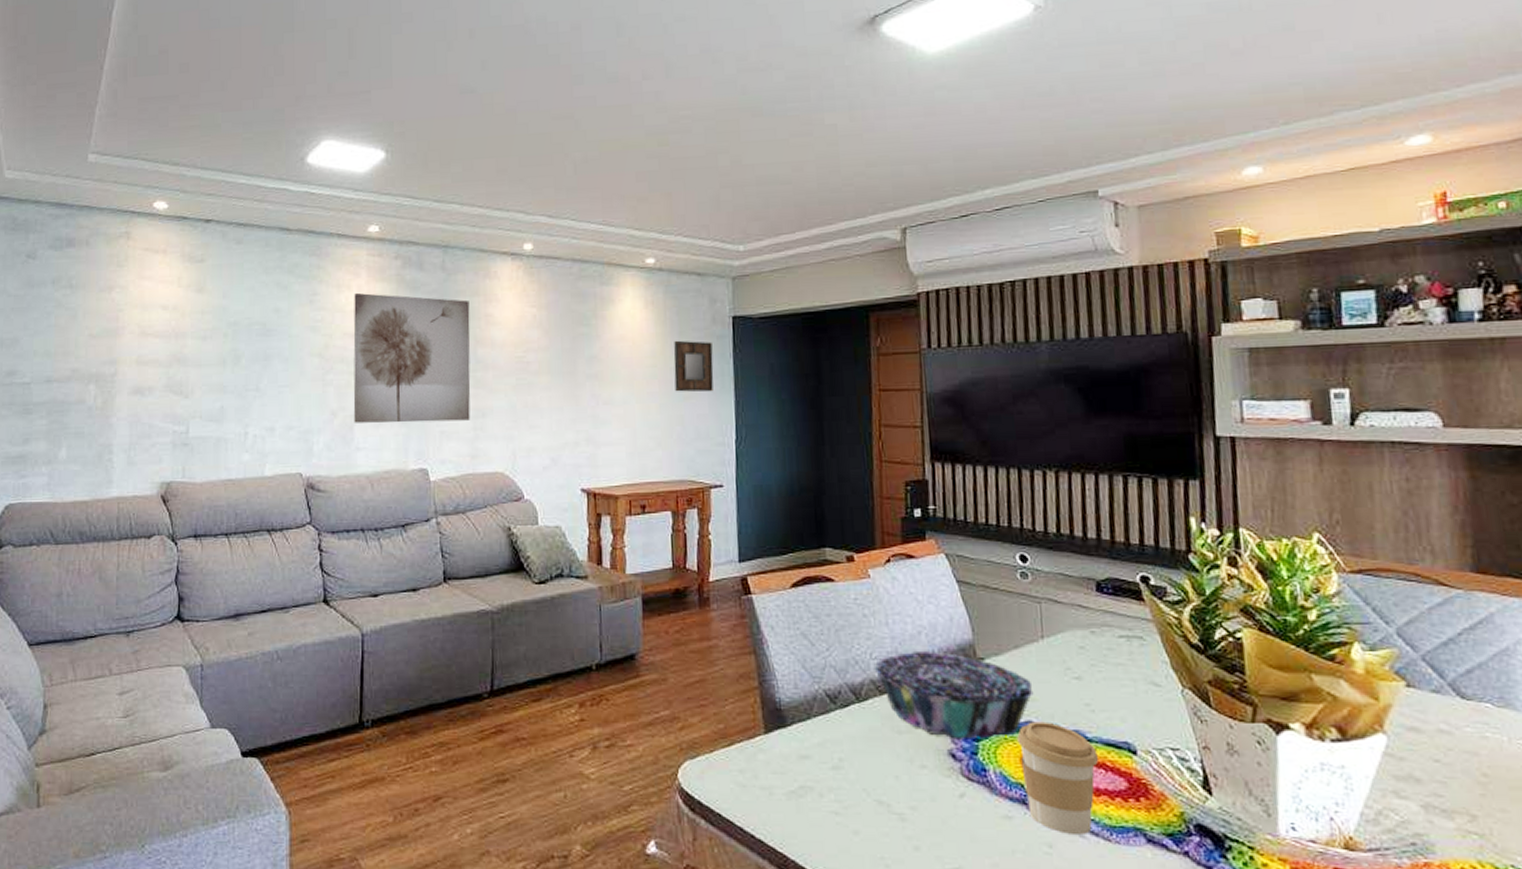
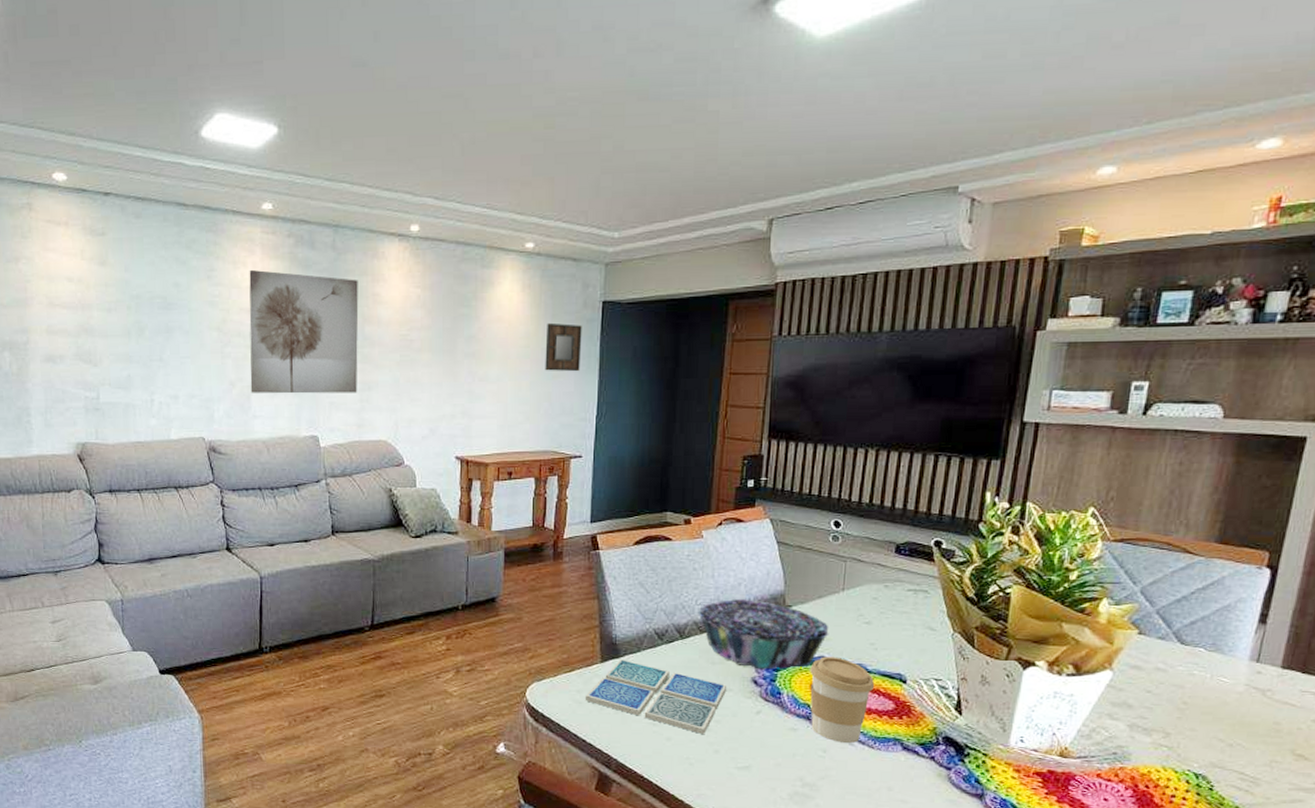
drink coaster: none [749,729,921,827] -> present [585,660,728,735]

